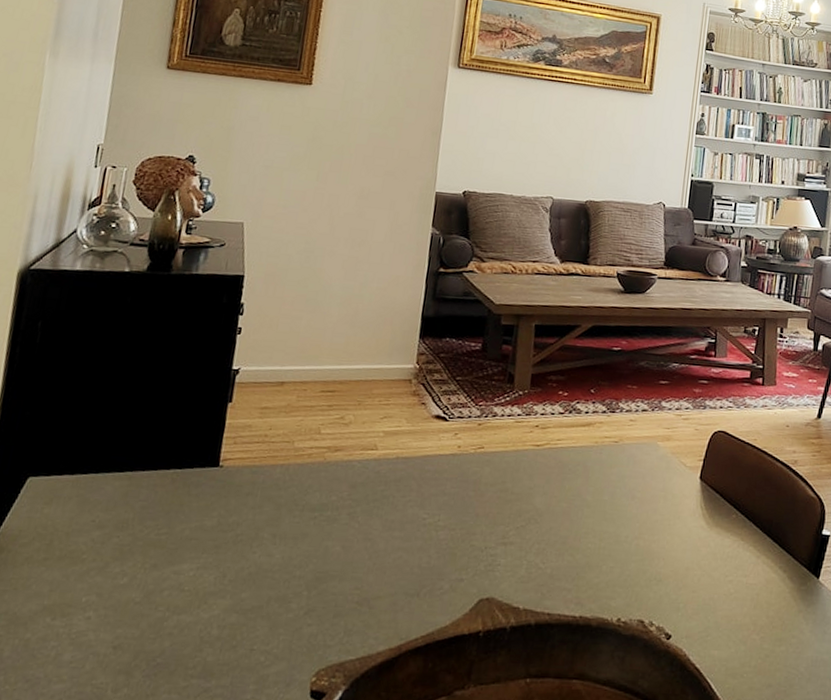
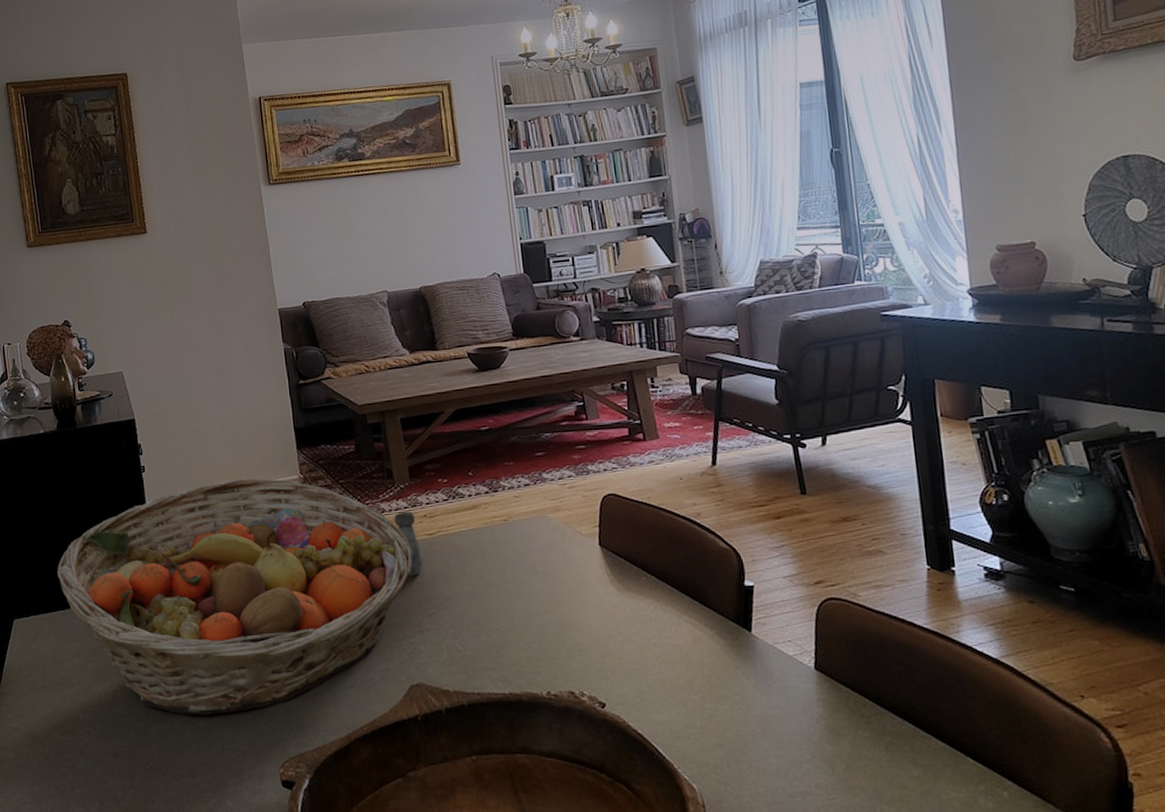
fruit basket: none [99,357,516,611] -> present [56,478,413,716]
salt shaker: none [503,418,527,486] -> present [393,511,424,576]

